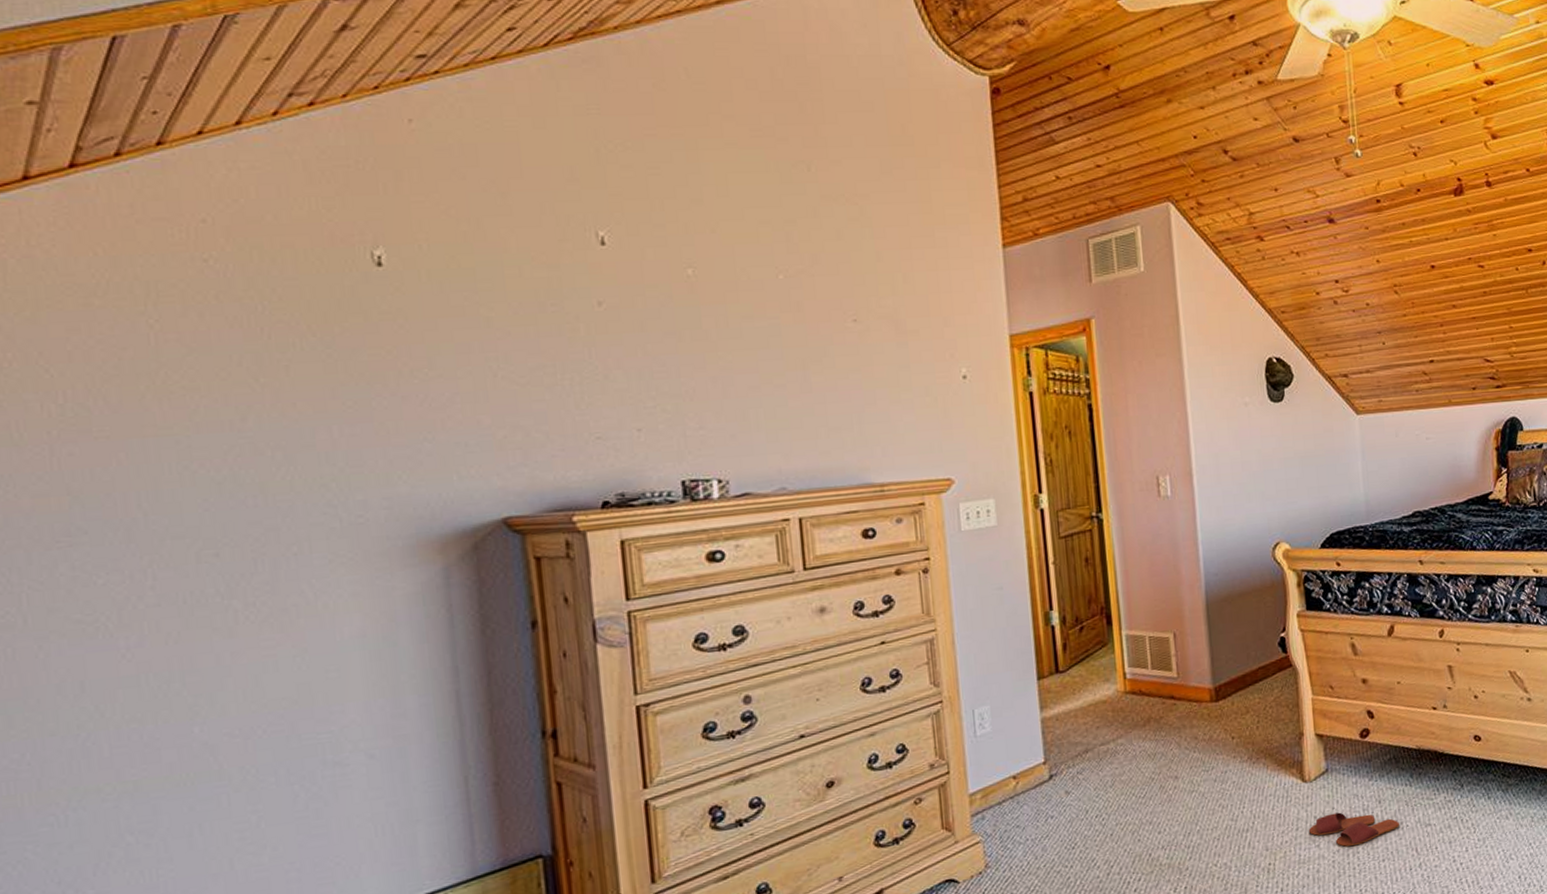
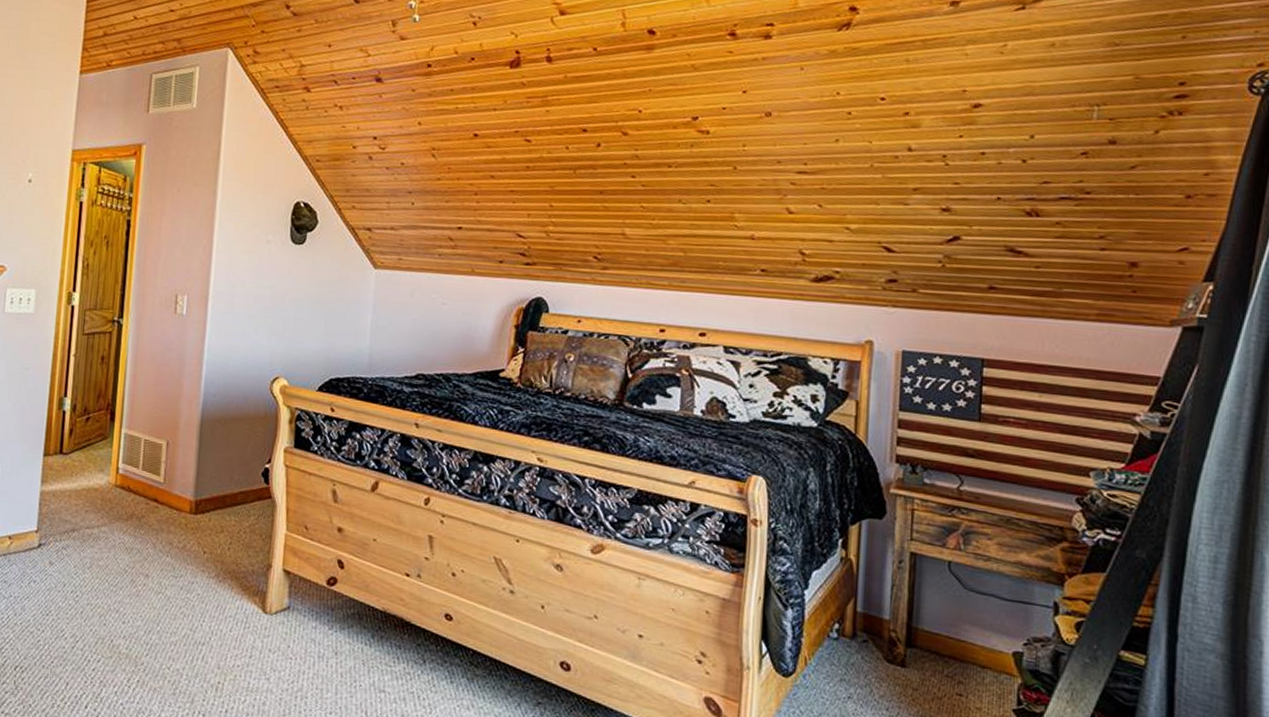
slippers: present [1309,812,1400,847] -> none [262,651,354,690]

